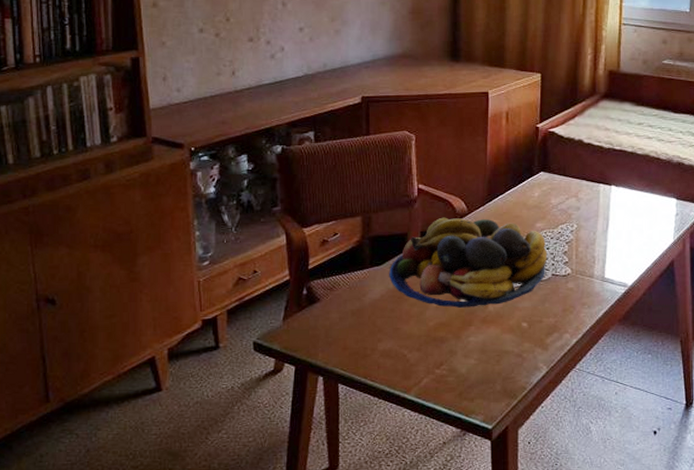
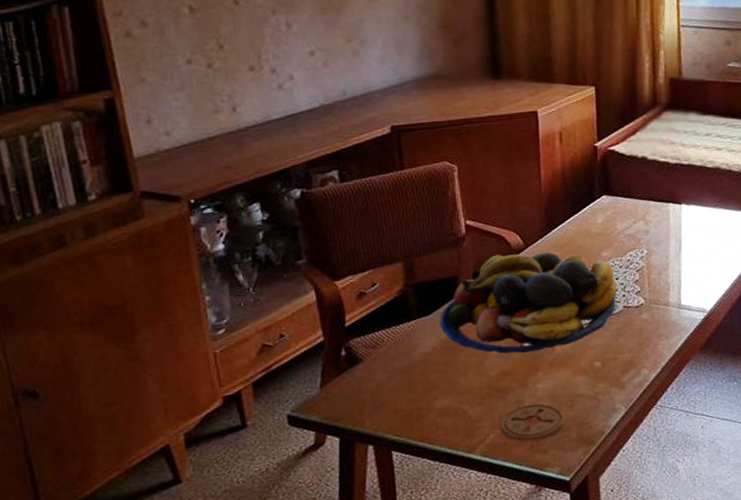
coaster: none [433,355,492,389] -> present [499,403,565,442]

